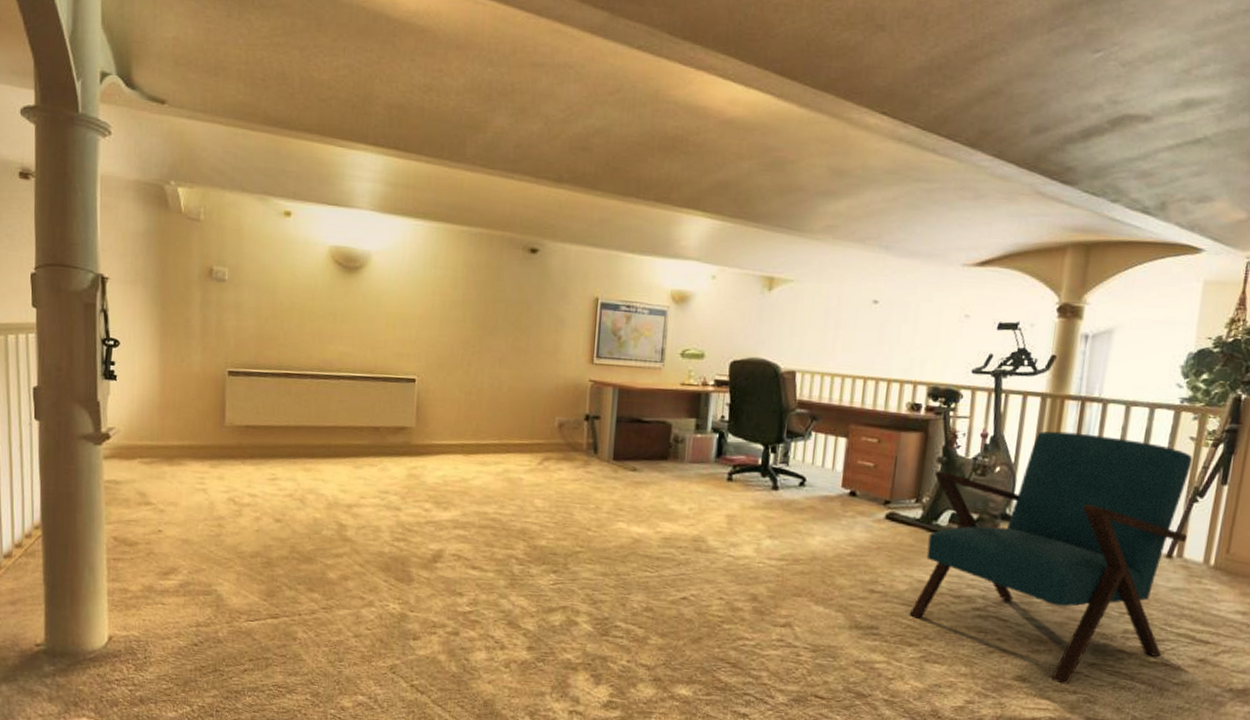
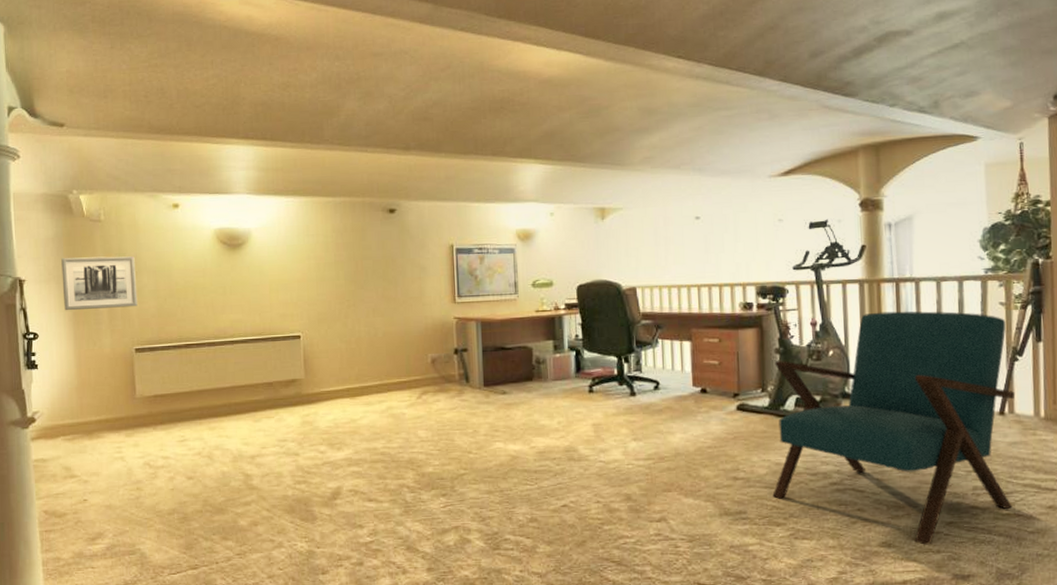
wall art: none [150,257,236,324] -> present [61,256,138,311]

